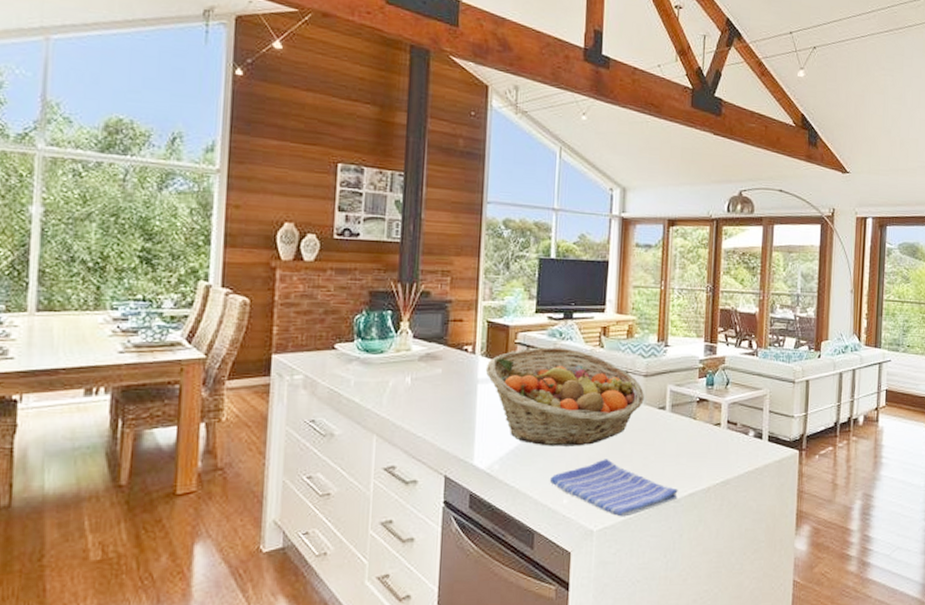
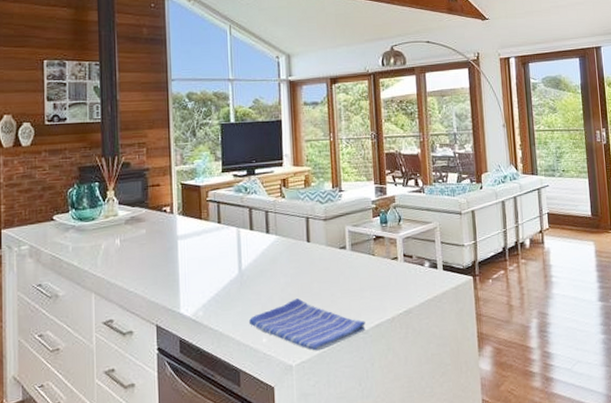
fruit basket: present [485,347,644,446] -> none [183,201,326,291]

